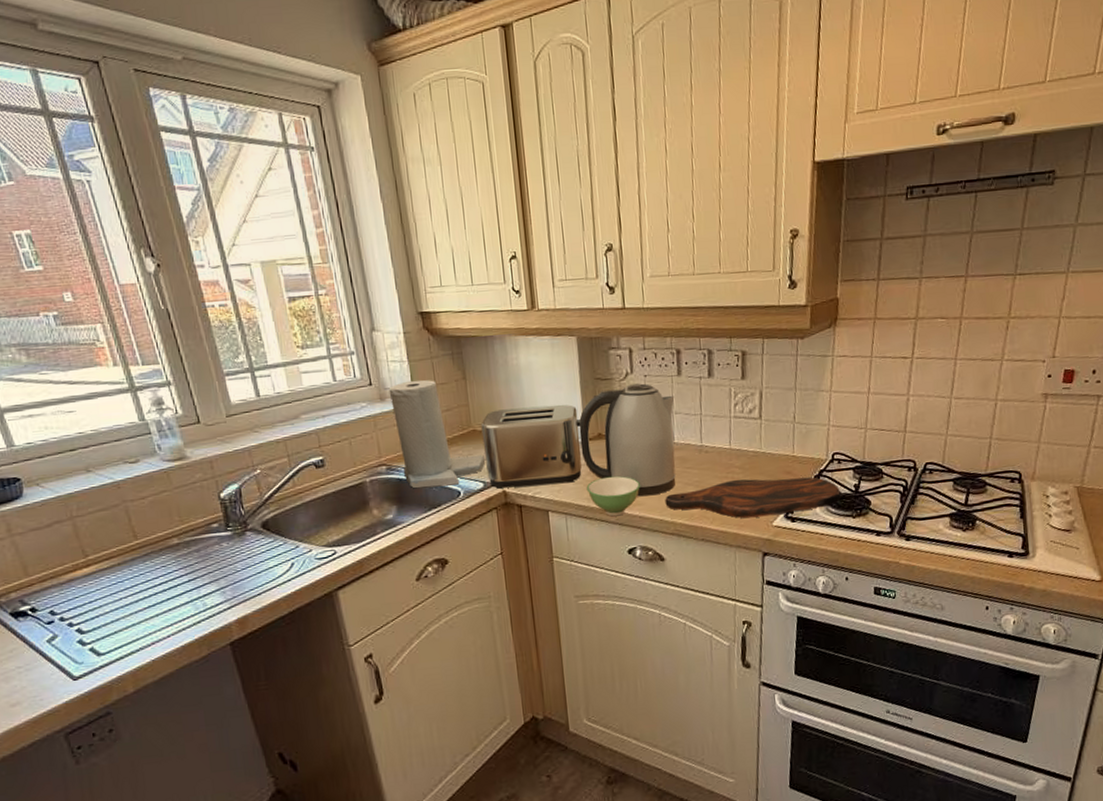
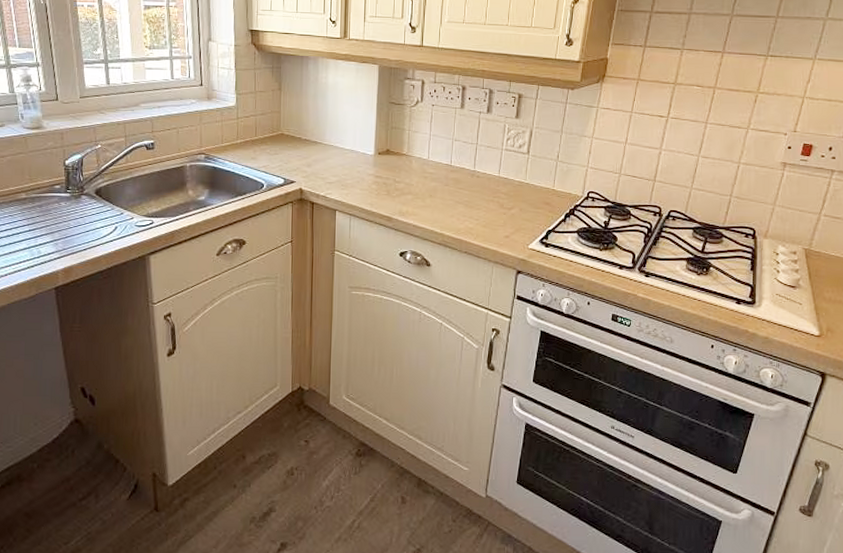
paper towel: present [388,380,486,489] -> none [215,86,289,178]
toaster: present [481,404,582,489] -> none [288,119,373,189]
kettle: present [579,383,676,497] -> none [370,111,456,209]
bowl: present [586,475,640,517] -> none [371,187,417,222]
cutting board: present [665,477,841,519] -> none [437,203,591,240]

